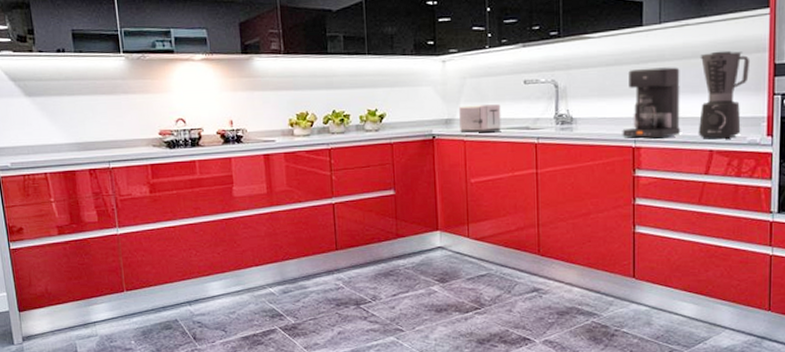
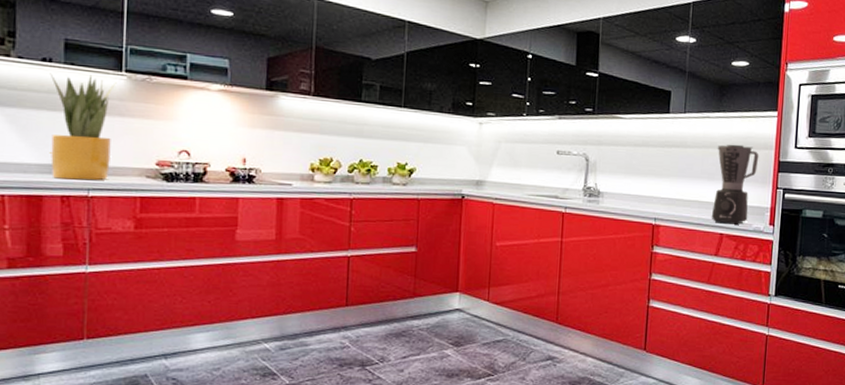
planter: none [64,59,123,155] -> present [49,73,117,181]
toaster: present [459,104,501,133] -> none [490,169,533,198]
coffee maker: present [622,67,681,139] -> none [644,151,699,219]

